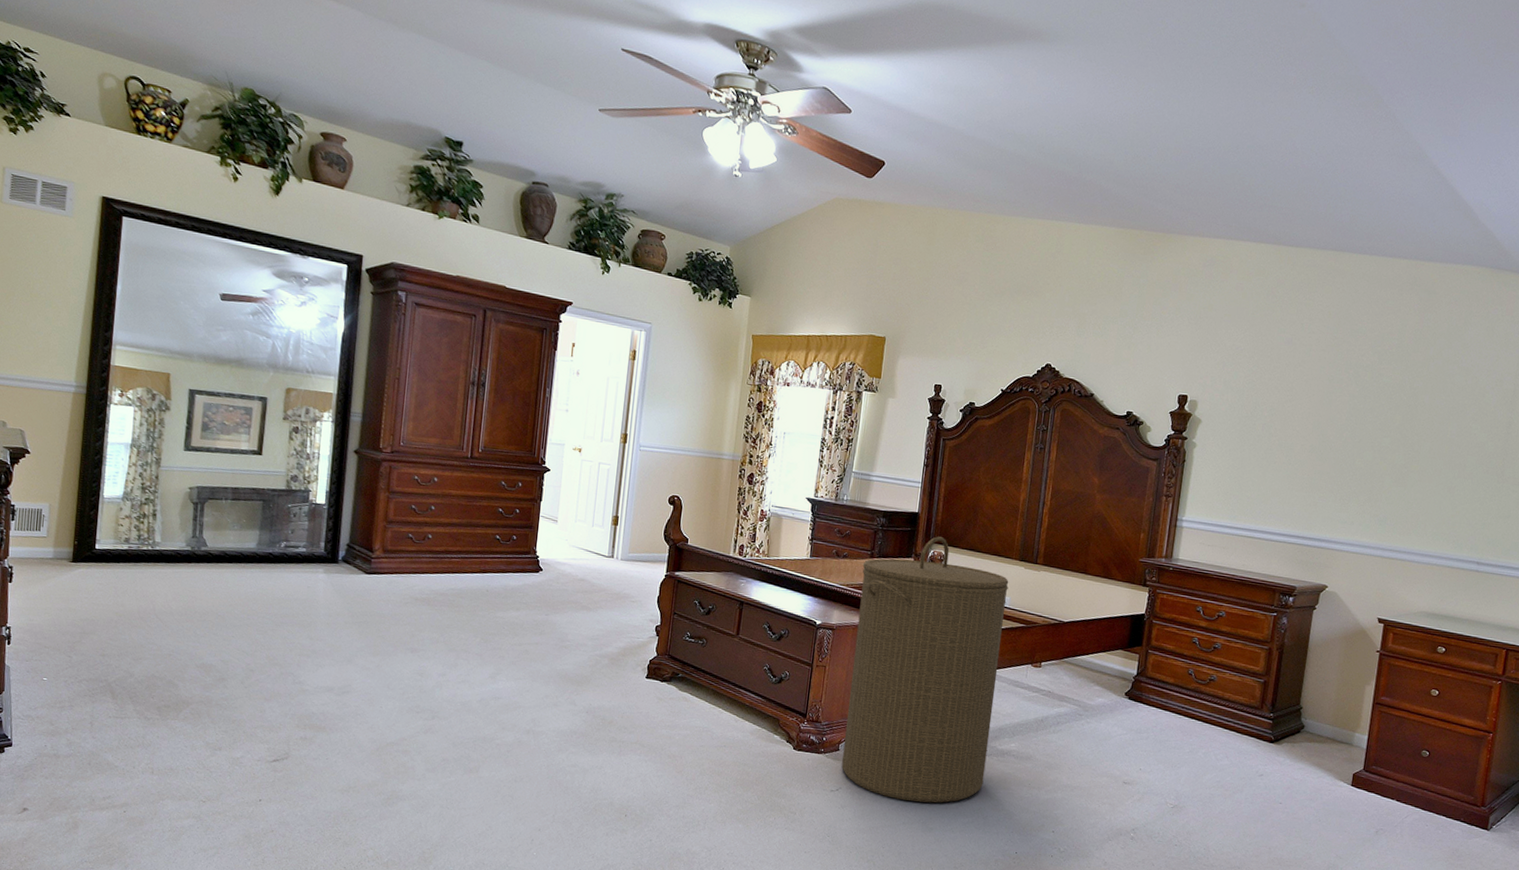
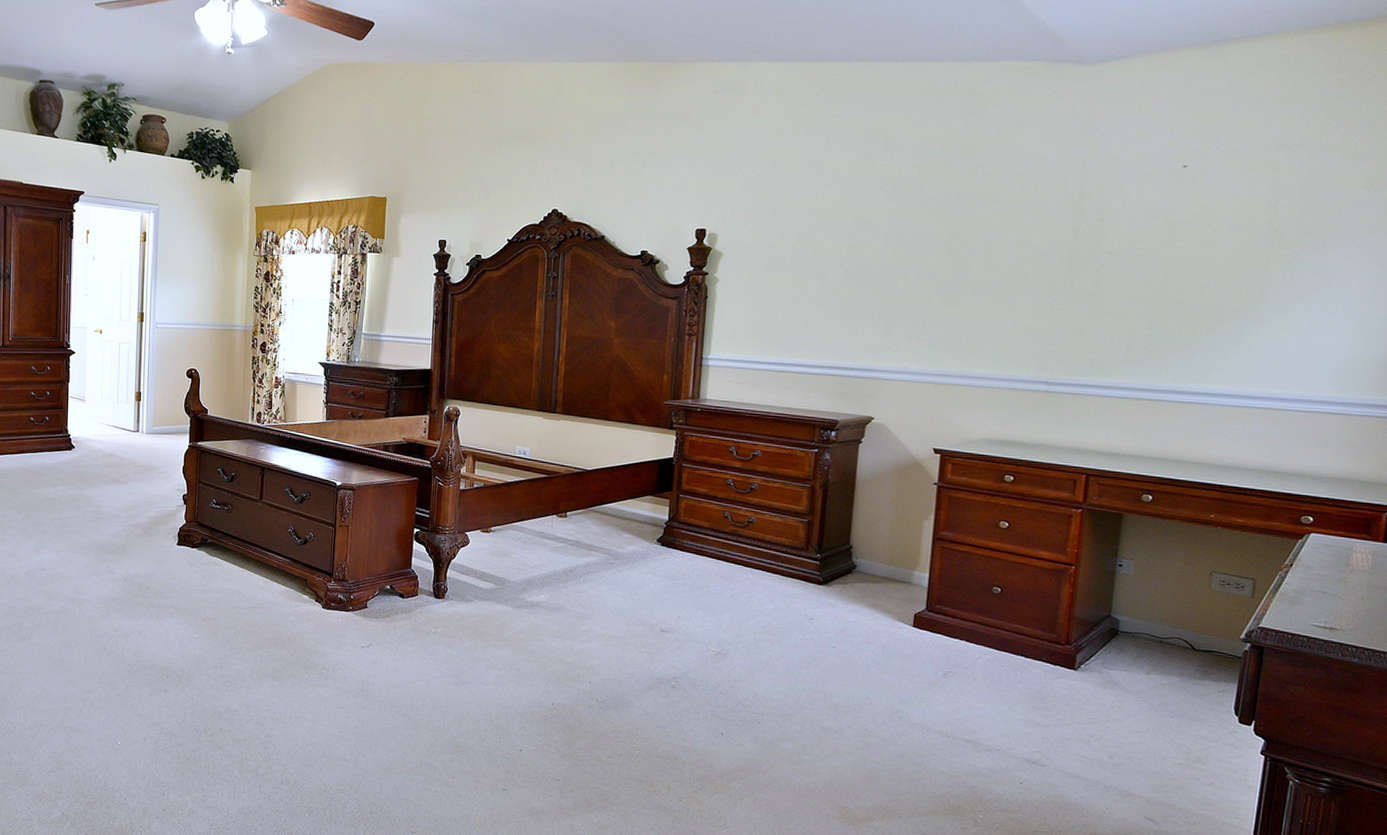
laundry hamper: present [842,536,1009,803] -> none [371,392,528,657]

